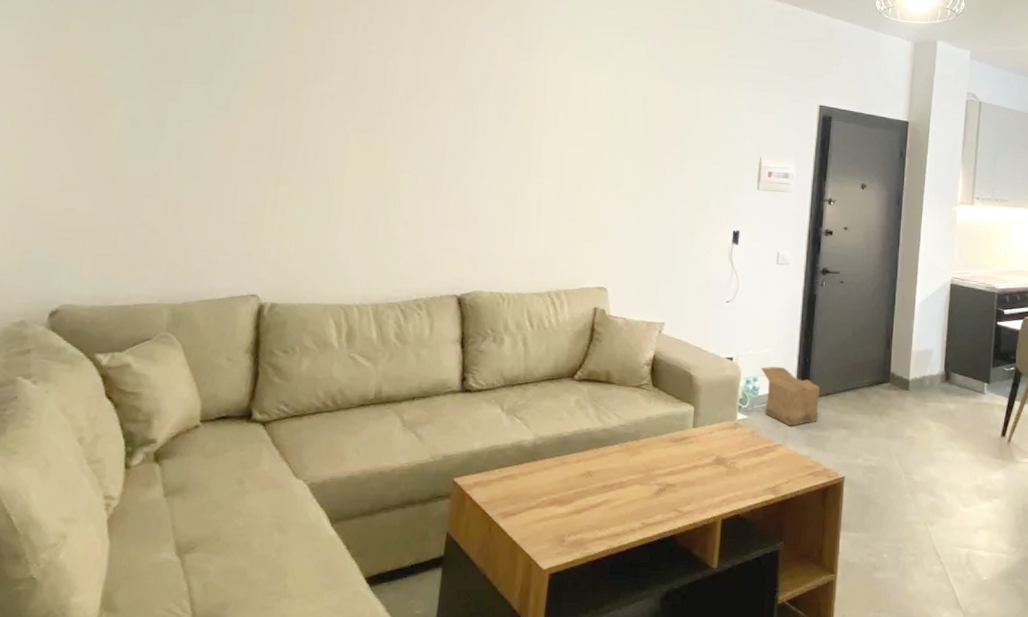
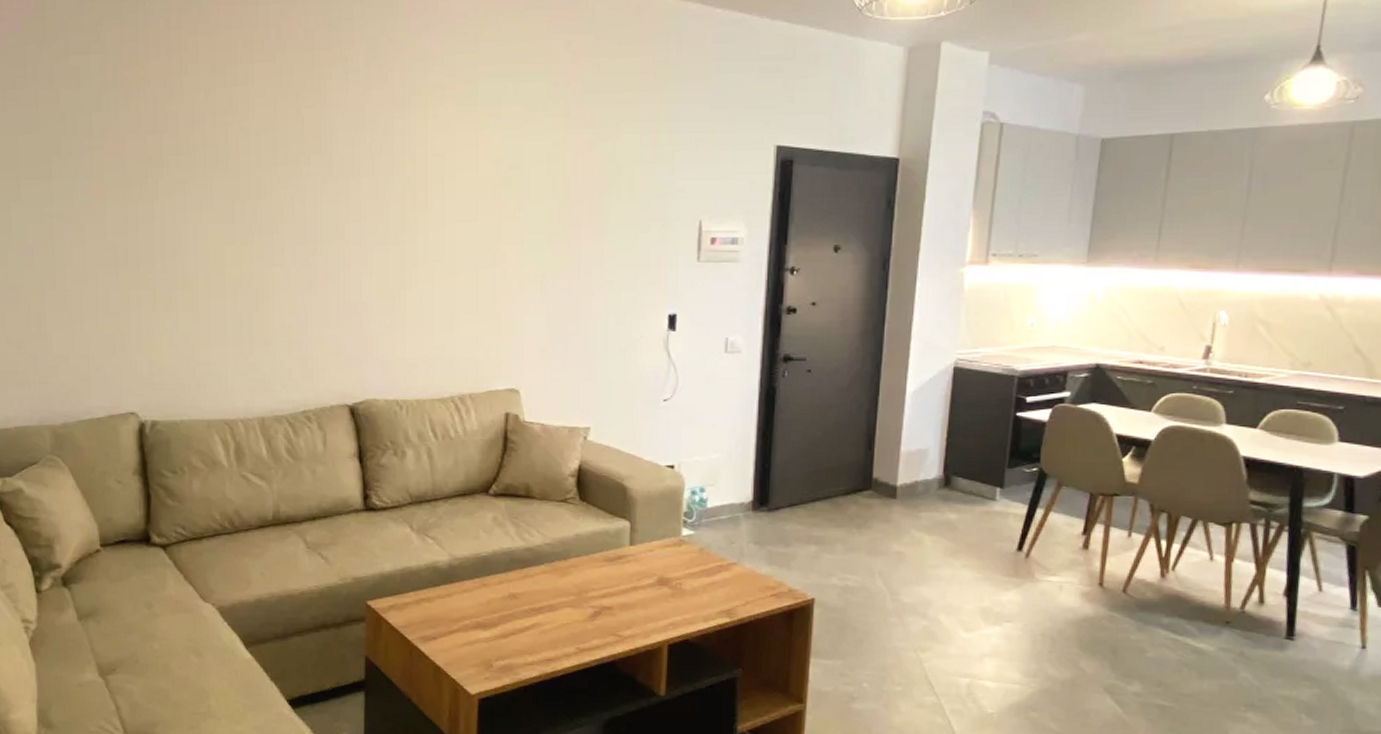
cardboard box: present [761,366,820,426] -> none [709,473,782,542]

